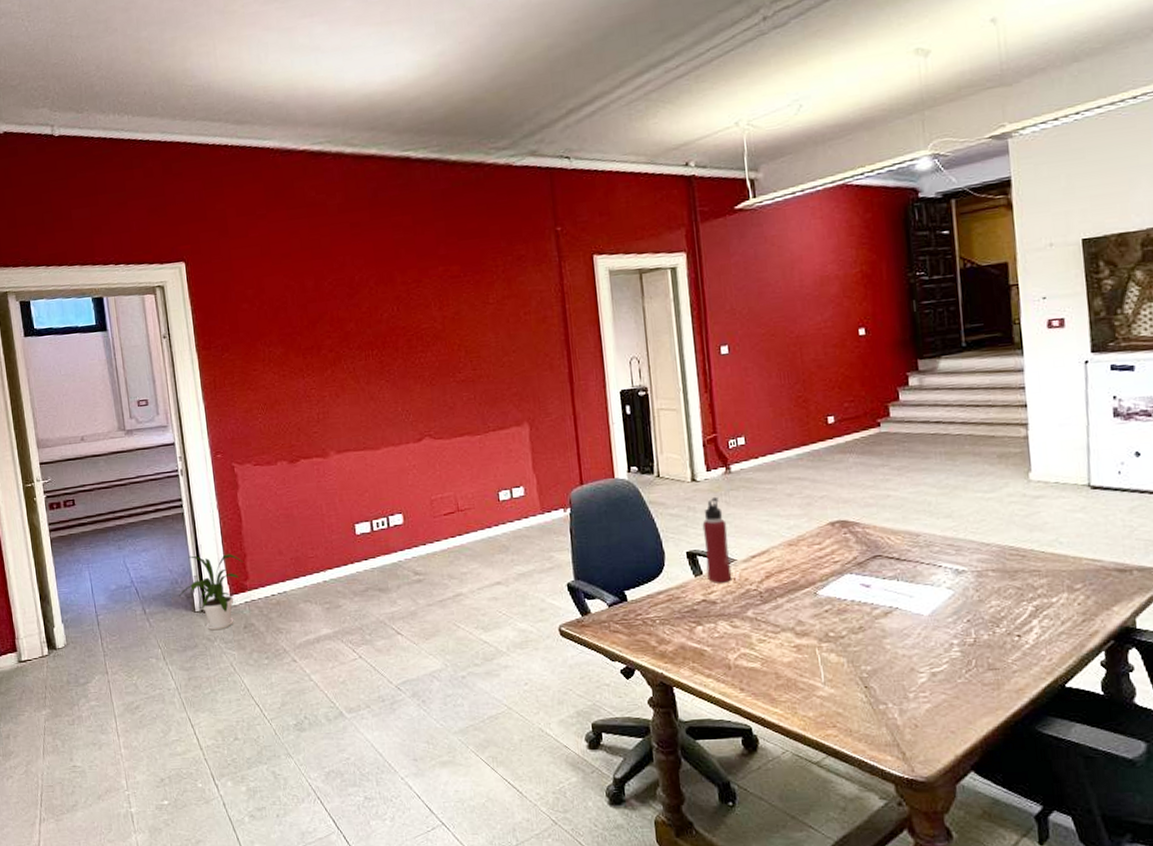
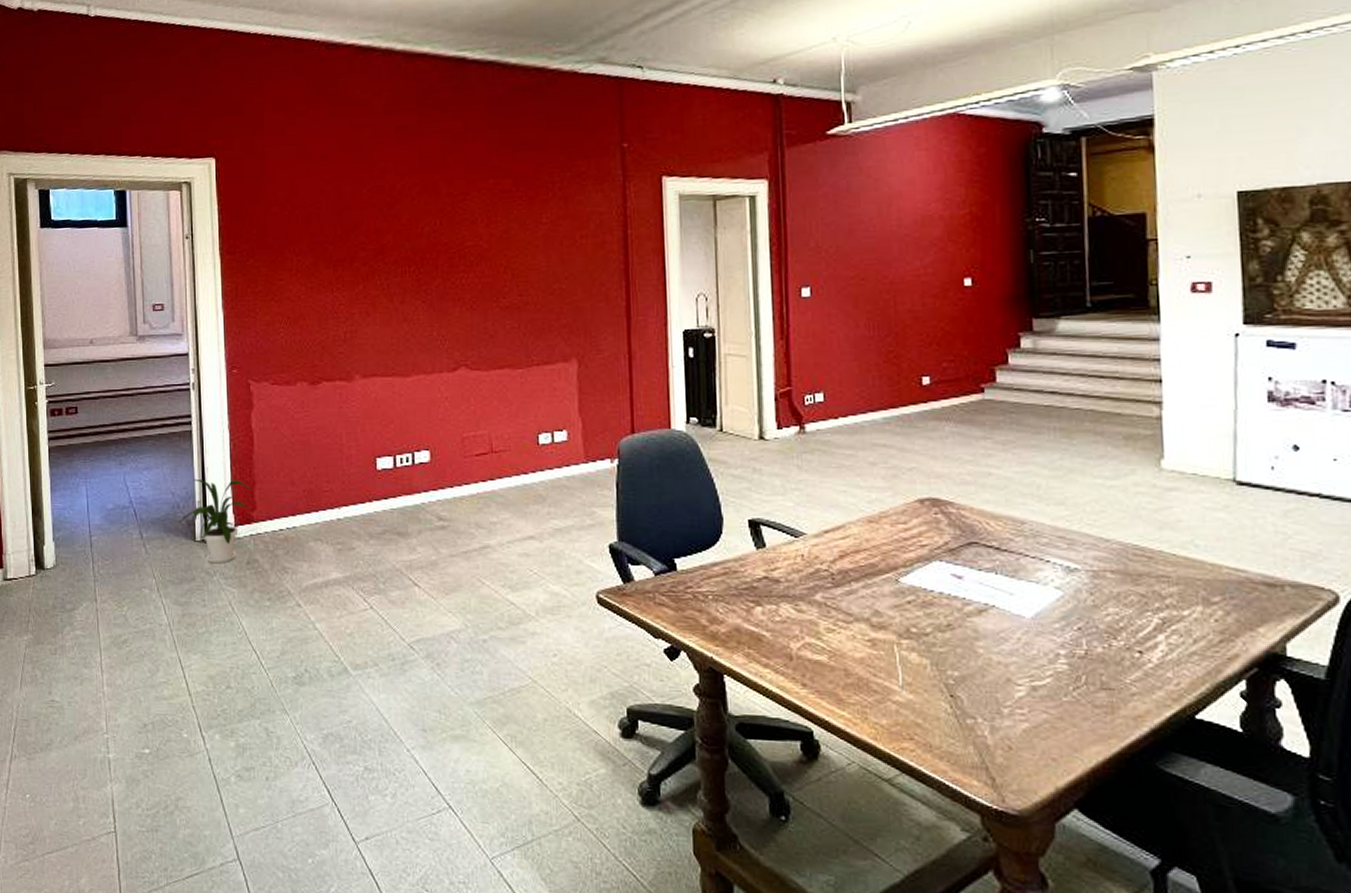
water bottle: present [702,496,732,583] -> none [768,458,800,559]

